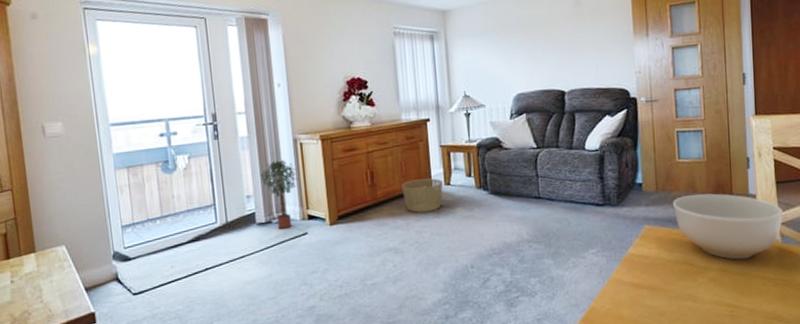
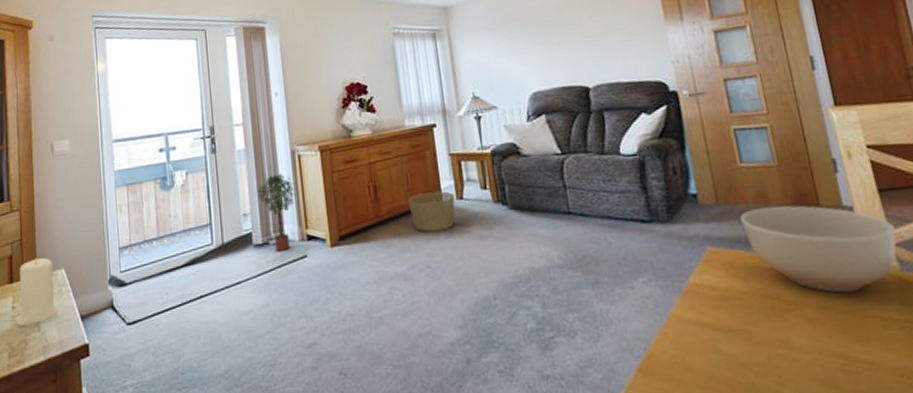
candle: none [15,235,61,298] -> present [15,257,58,326]

